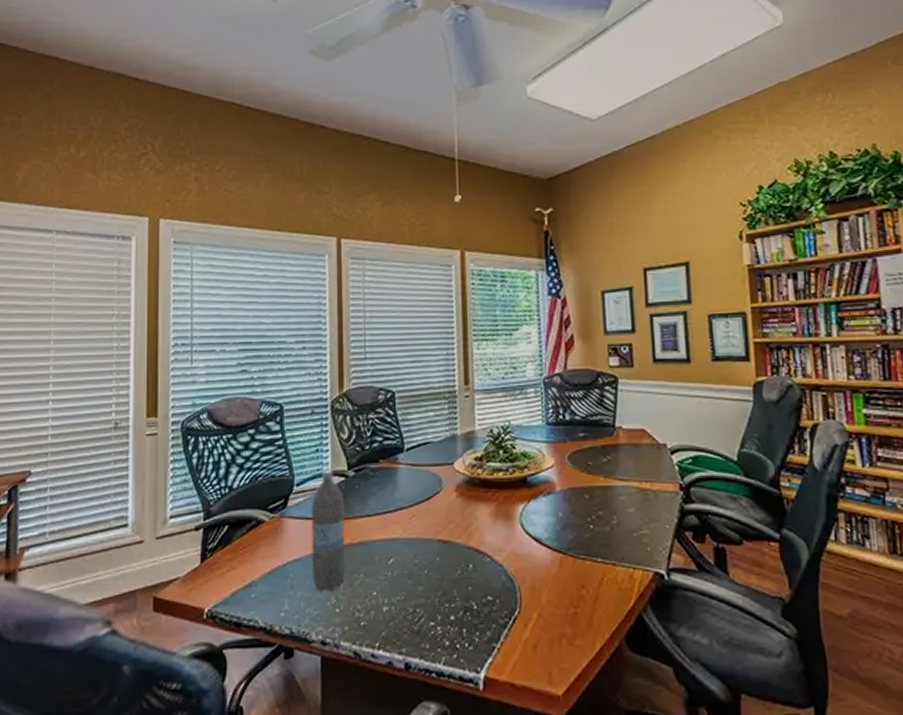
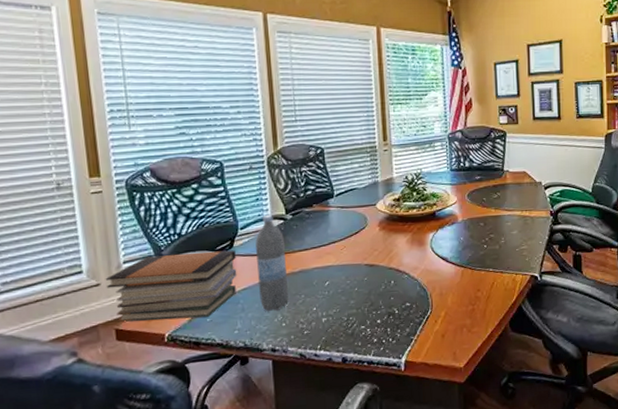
book stack: none [149,510,289,592] -> present [105,250,237,322]

